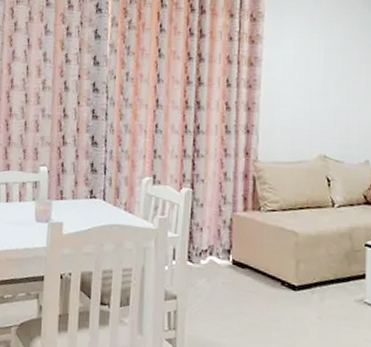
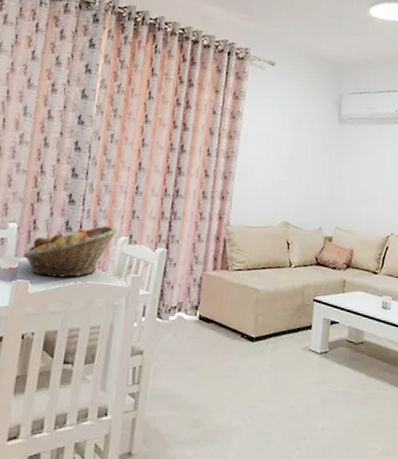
fruit basket: none [55,166,141,220] -> present [23,225,118,278]

